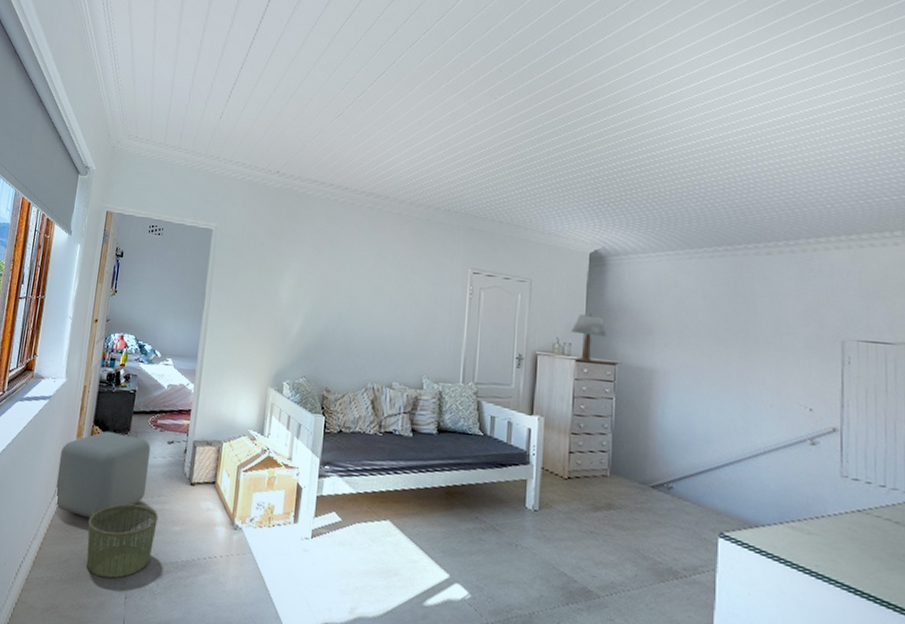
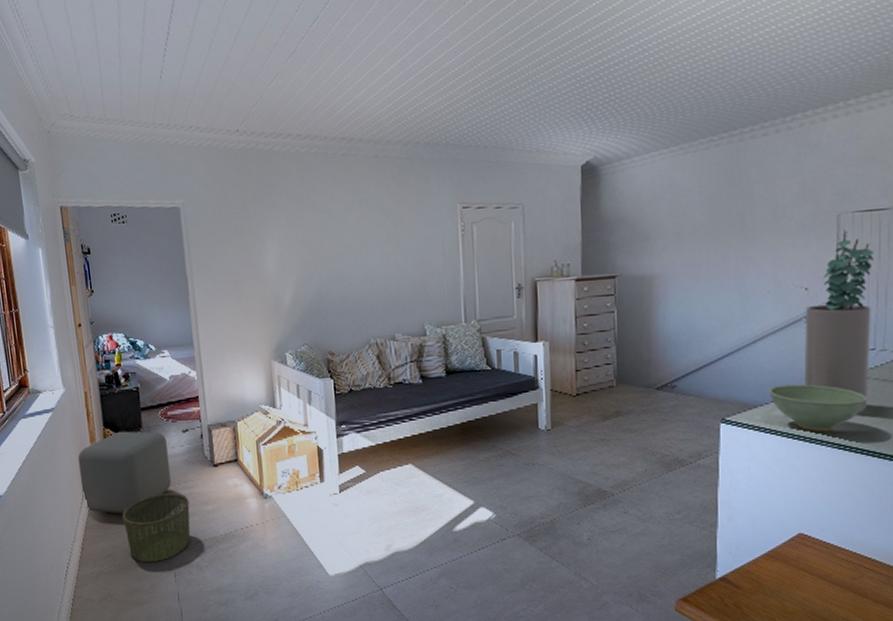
table lamp: present [570,313,607,362] -> none [568,231,605,280]
bowl: none [770,507,878,570] -> present [768,384,866,432]
vase: none [810,359,880,555] -> present [805,231,873,413]

